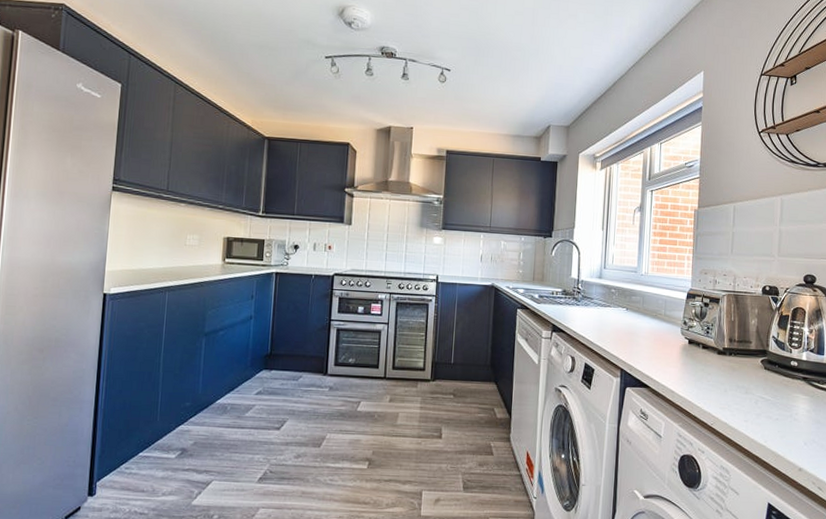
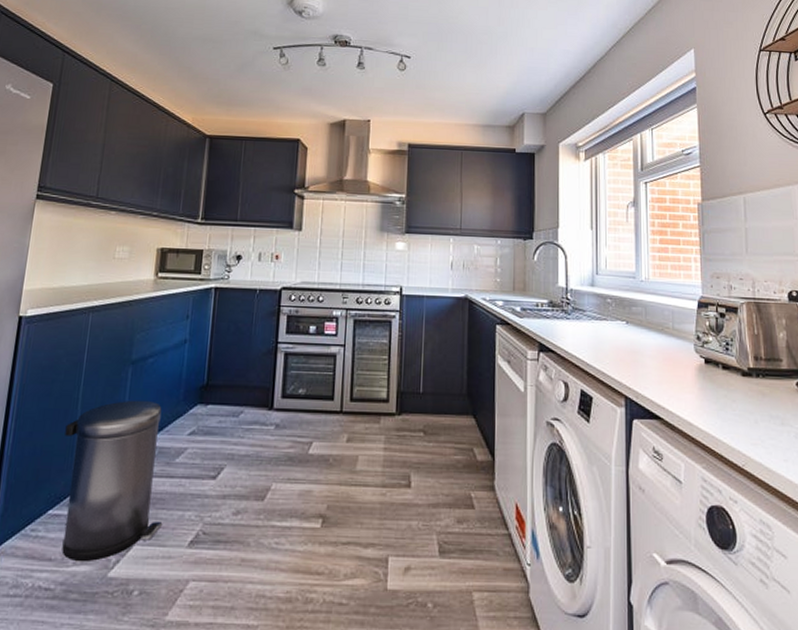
pedal bin: none [150,365,236,492] -> present [62,400,163,561]

